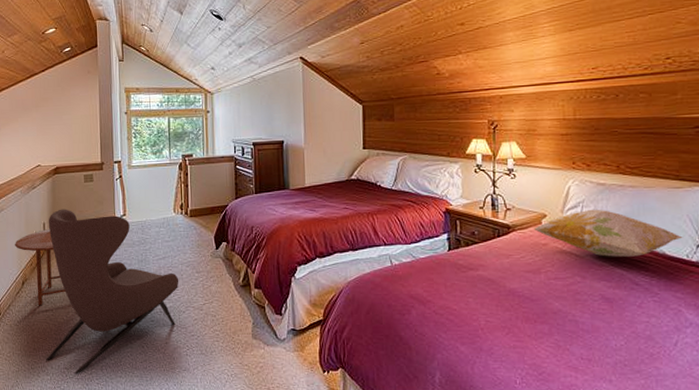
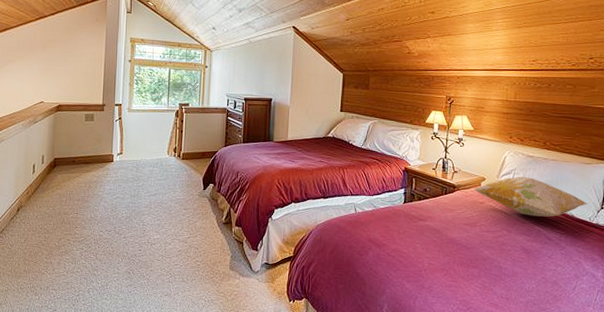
side table: present [15,228,66,306] -> none [13,161,60,232]
armchair: present [46,209,179,373] -> none [35,144,168,295]

